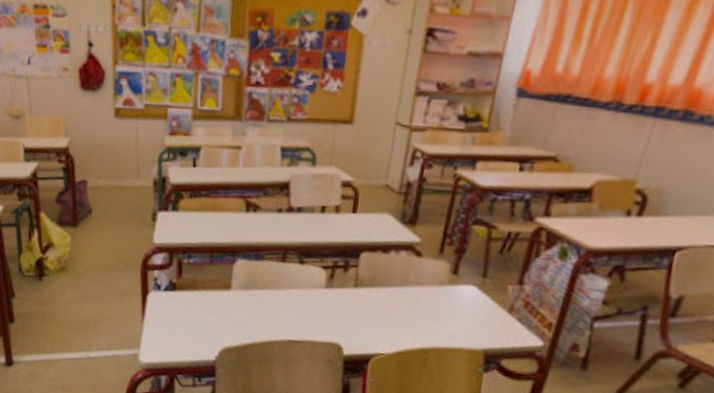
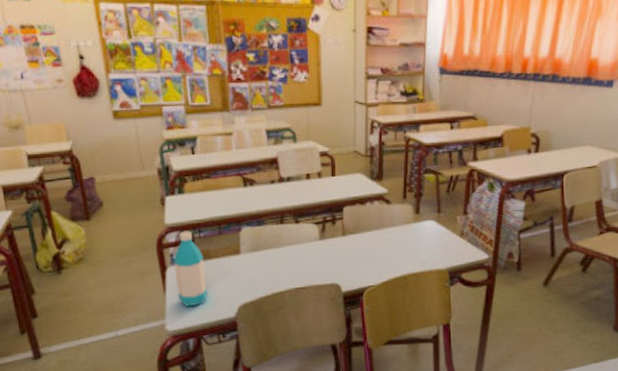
water bottle: none [156,253,190,340] -> present [173,231,207,307]

